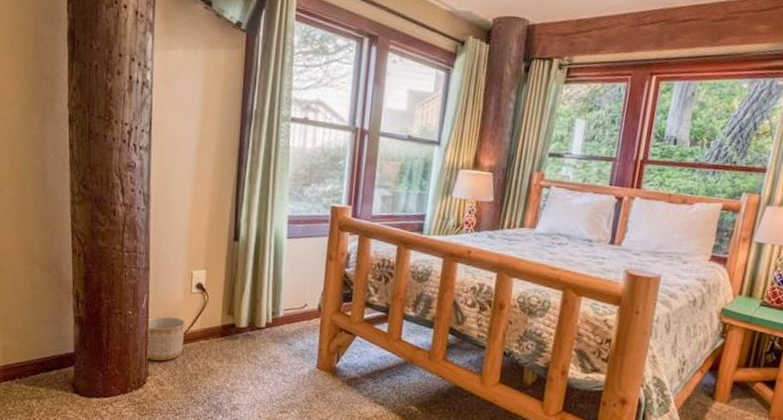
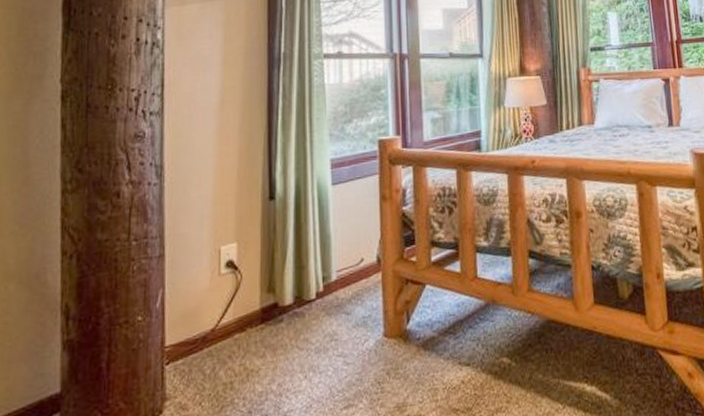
planter: present [145,316,185,361] -> none [162,311,214,378]

